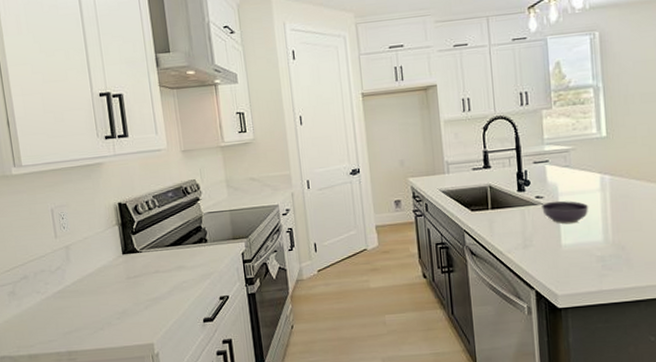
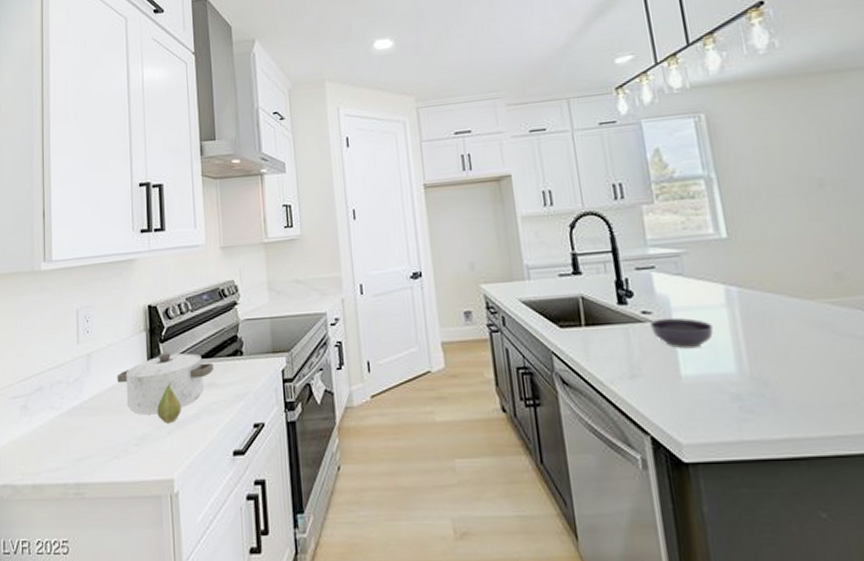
cooking pot: none [95,242,182,295] -> present [116,352,213,415]
fruit: none [134,266,156,300] -> present [157,381,181,423]

